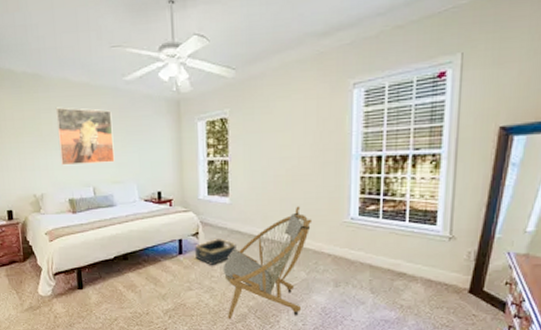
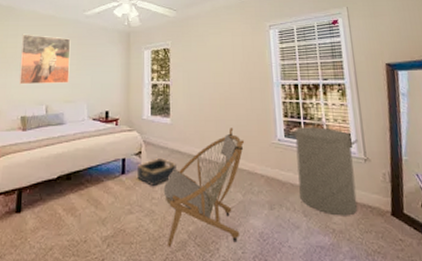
laundry hamper: none [366,196,445,293] -> present [290,120,358,216]

